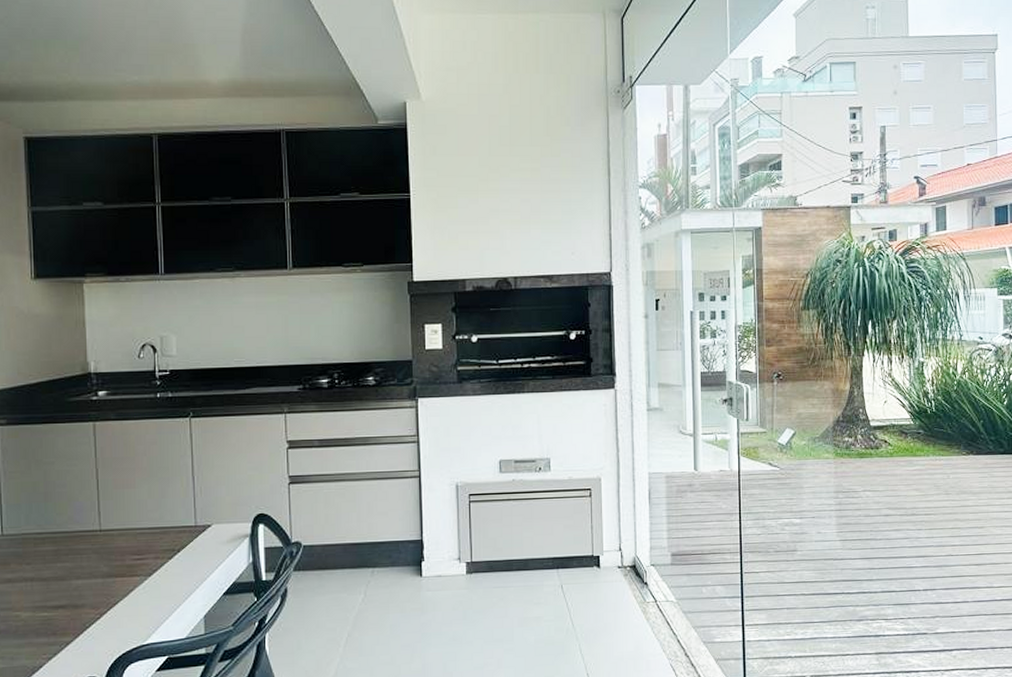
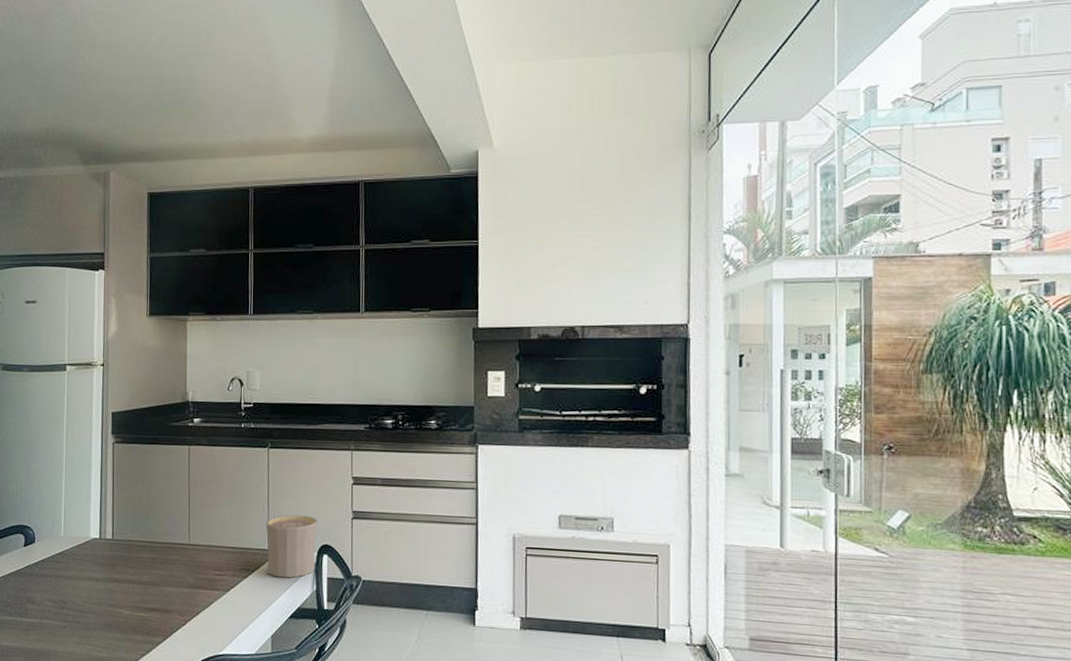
cup: none [191,485,251,554] -> present [265,514,317,578]

